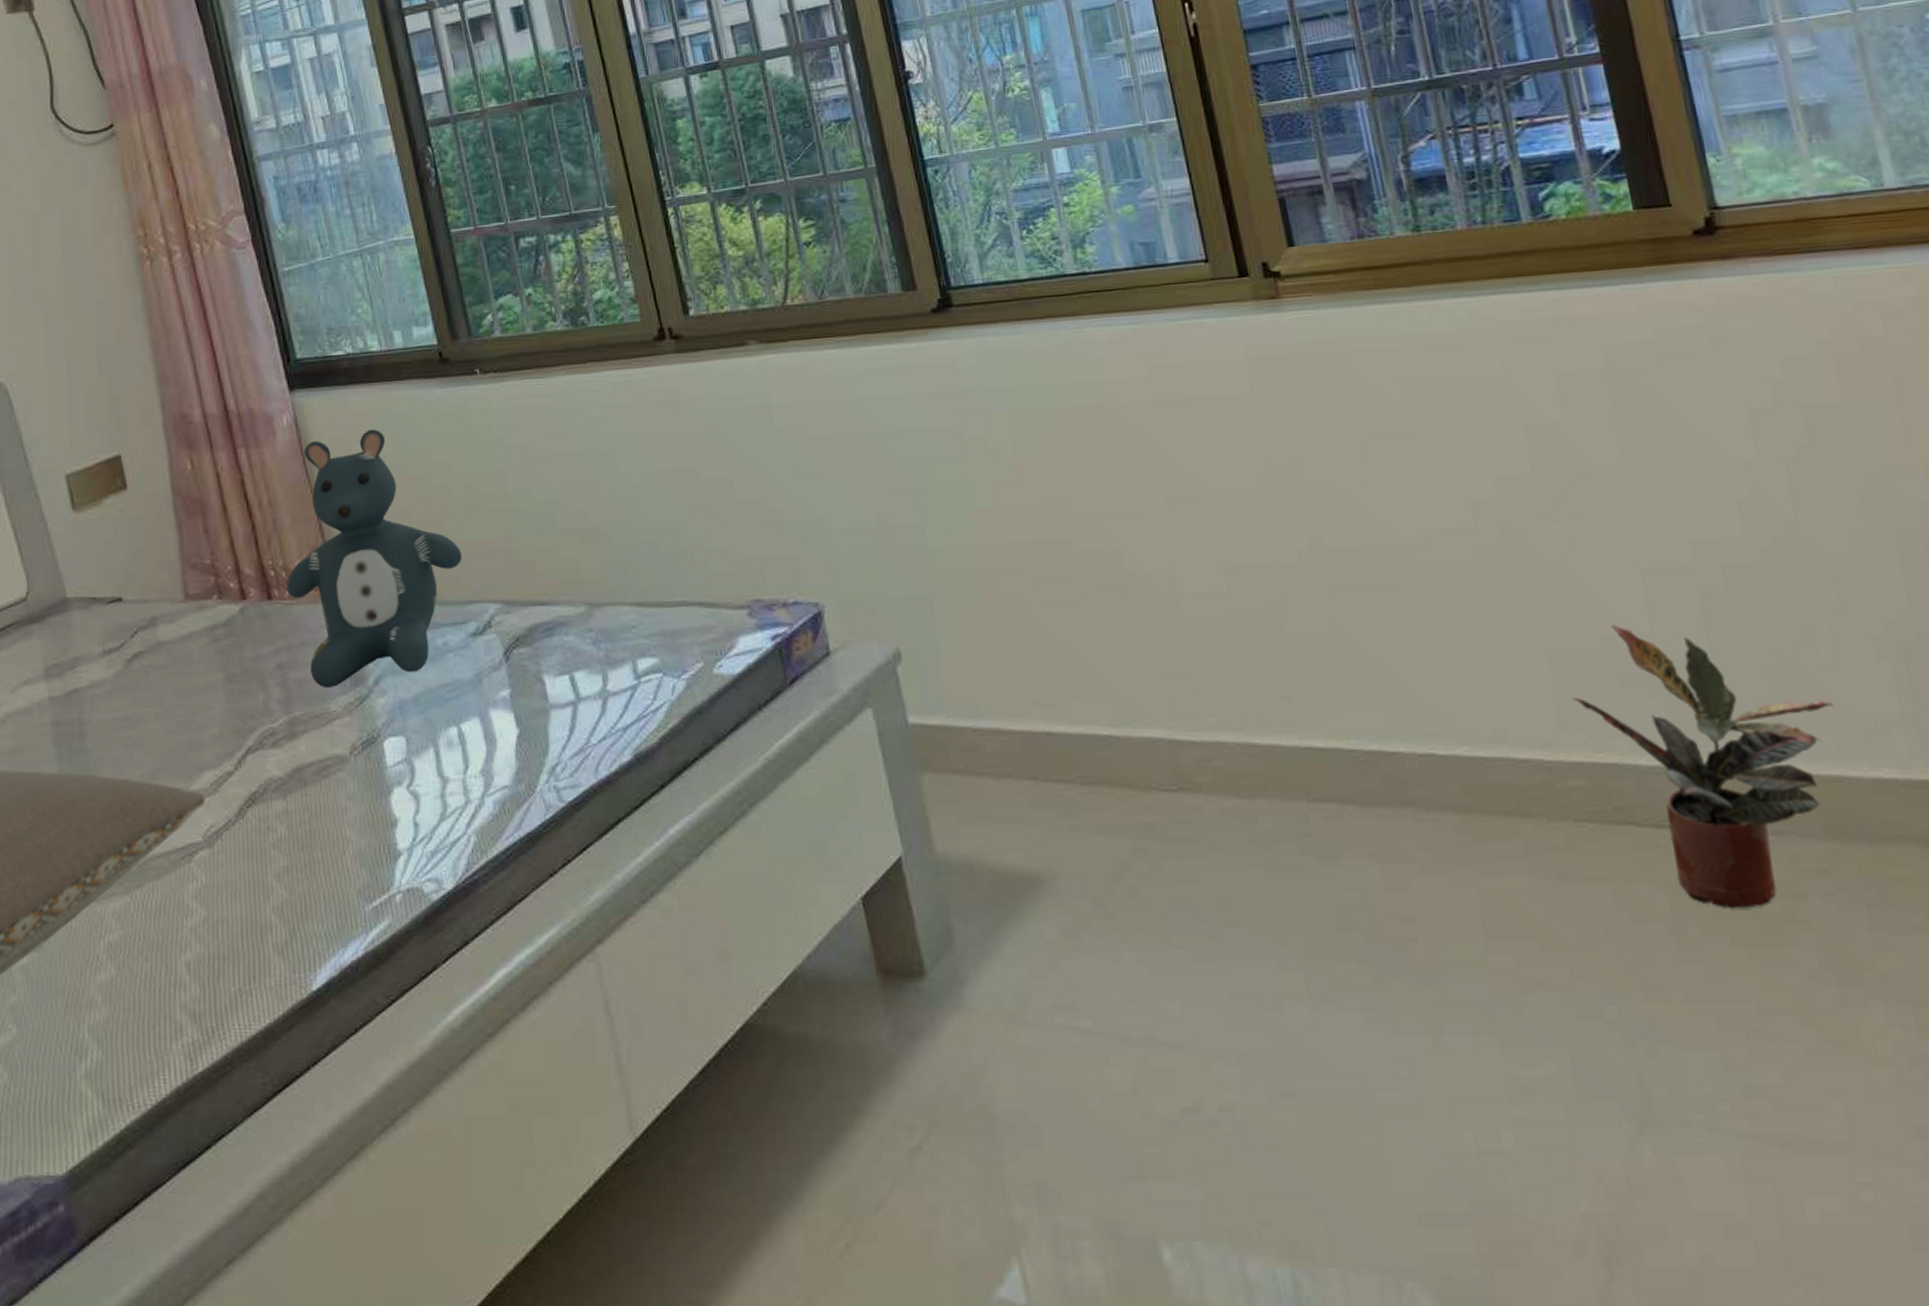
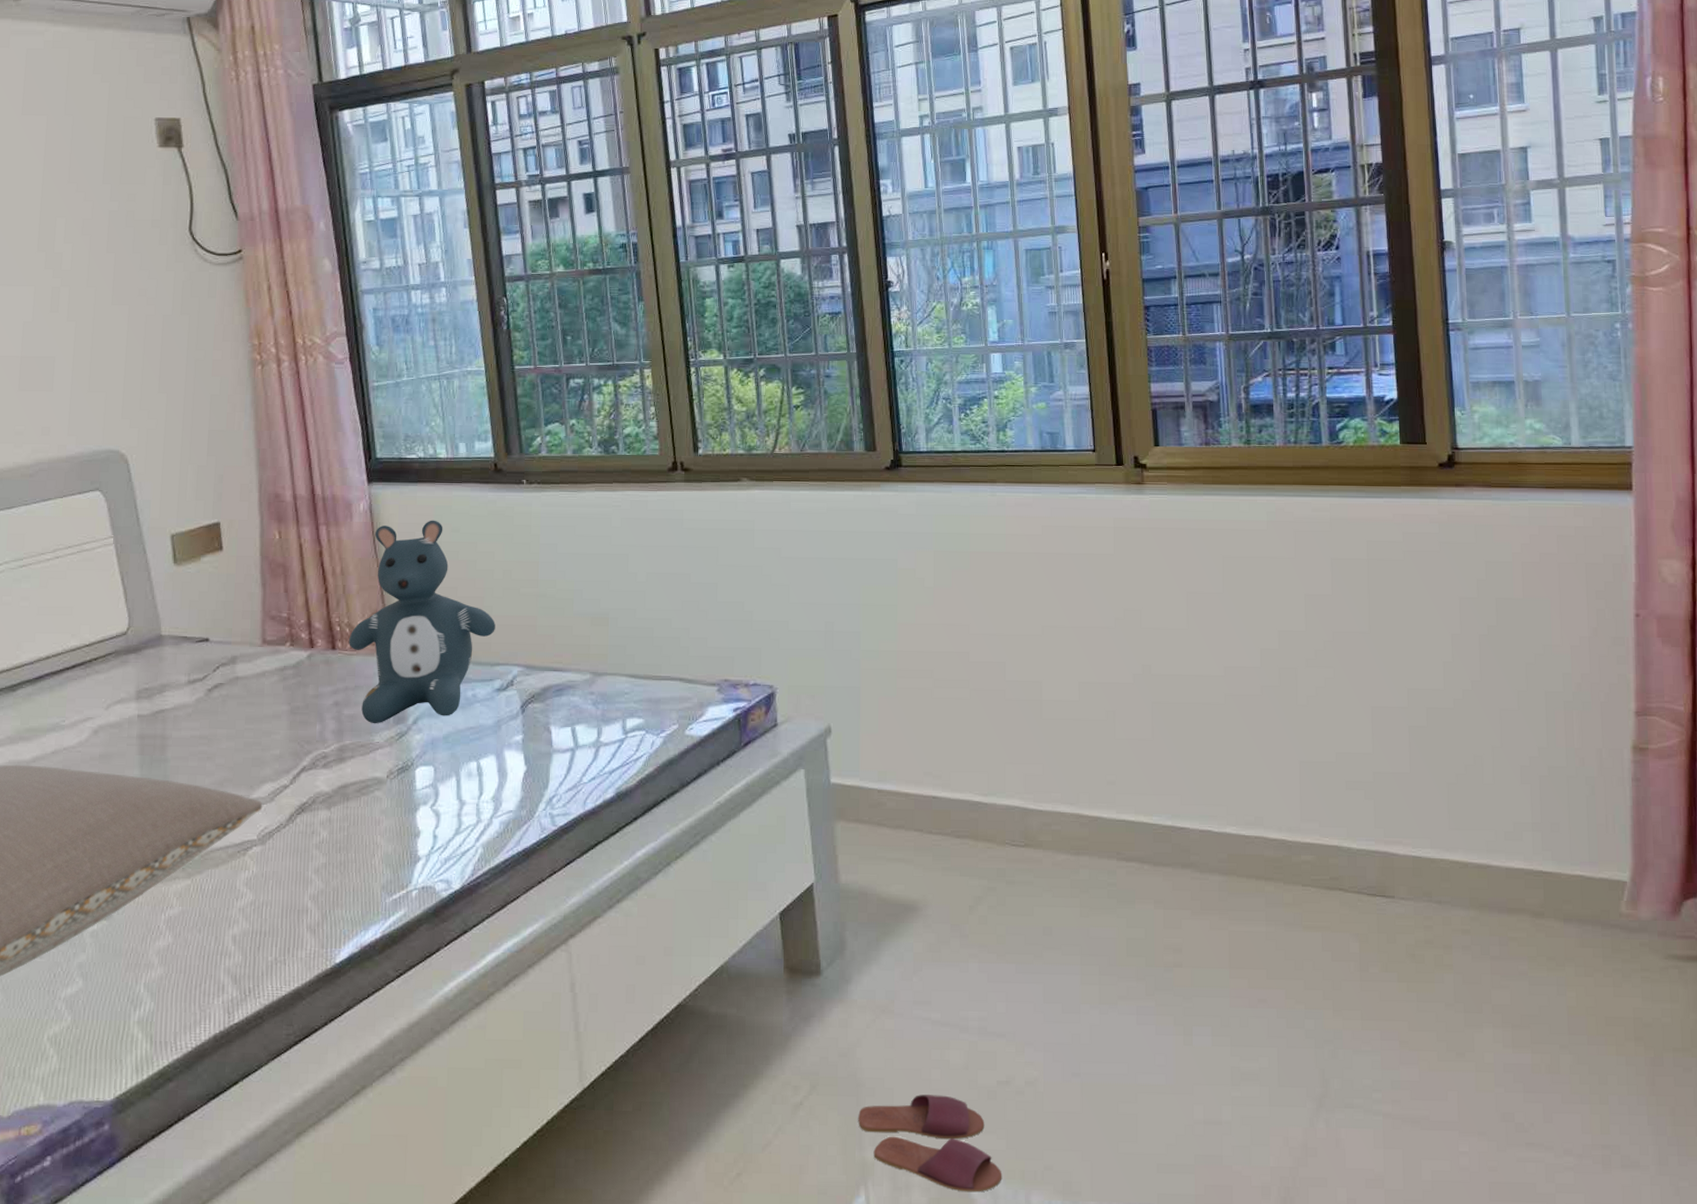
slippers: none [997,1130,1204,1260] -> present [858,1095,1002,1193]
potted plant: present [1573,625,1834,908] -> none [1312,745,1488,954]

